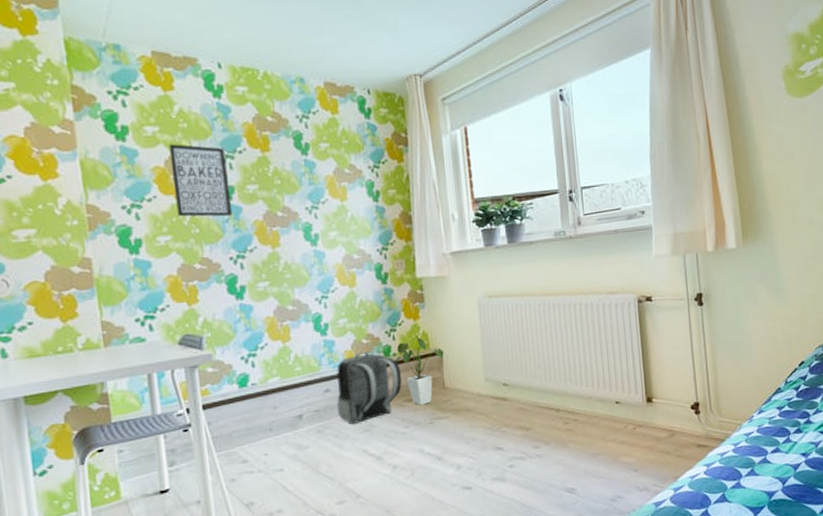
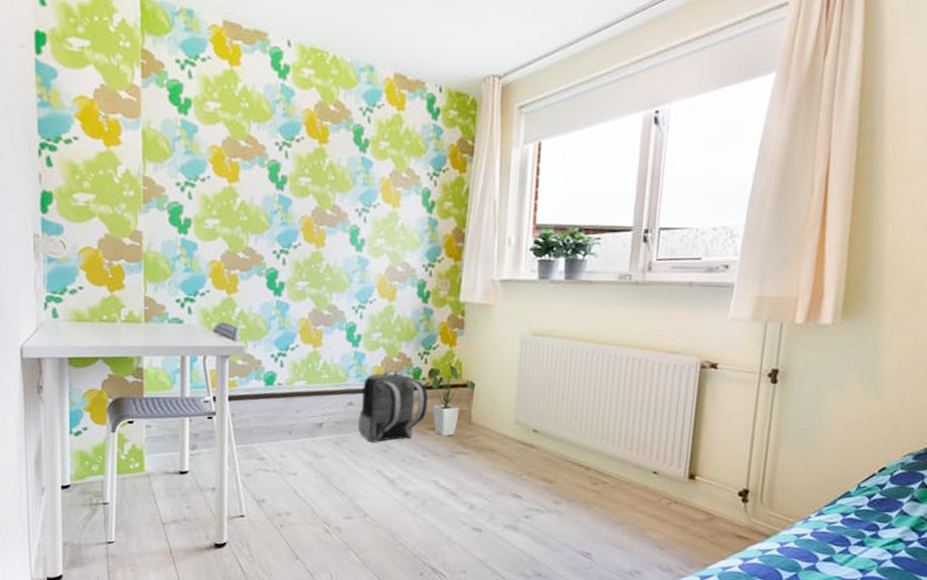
wall art: present [169,144,233,217] -> none [228,123,283,208]

